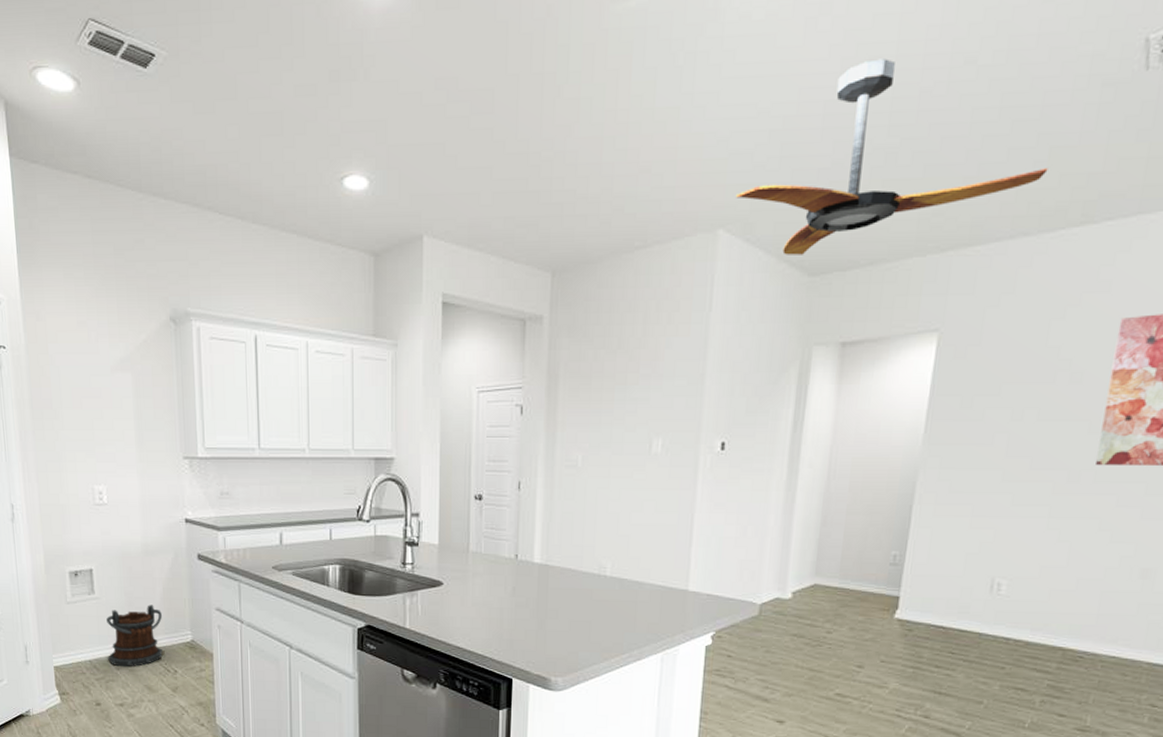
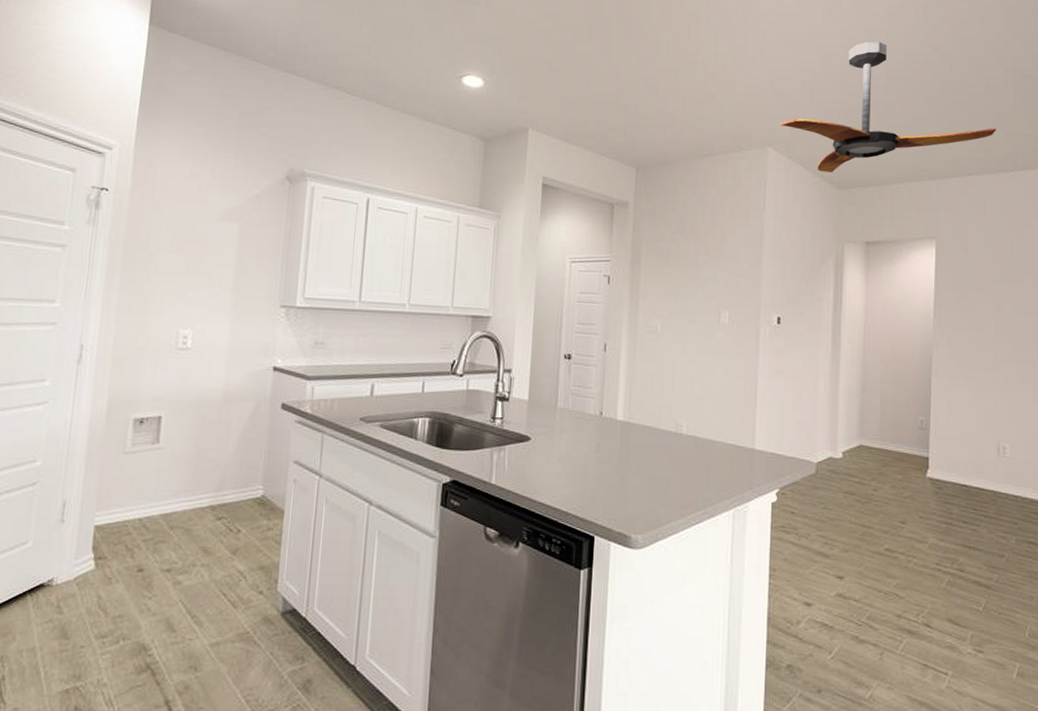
bucket: present [106,605,163,667] -> none [162,456,233,526]

